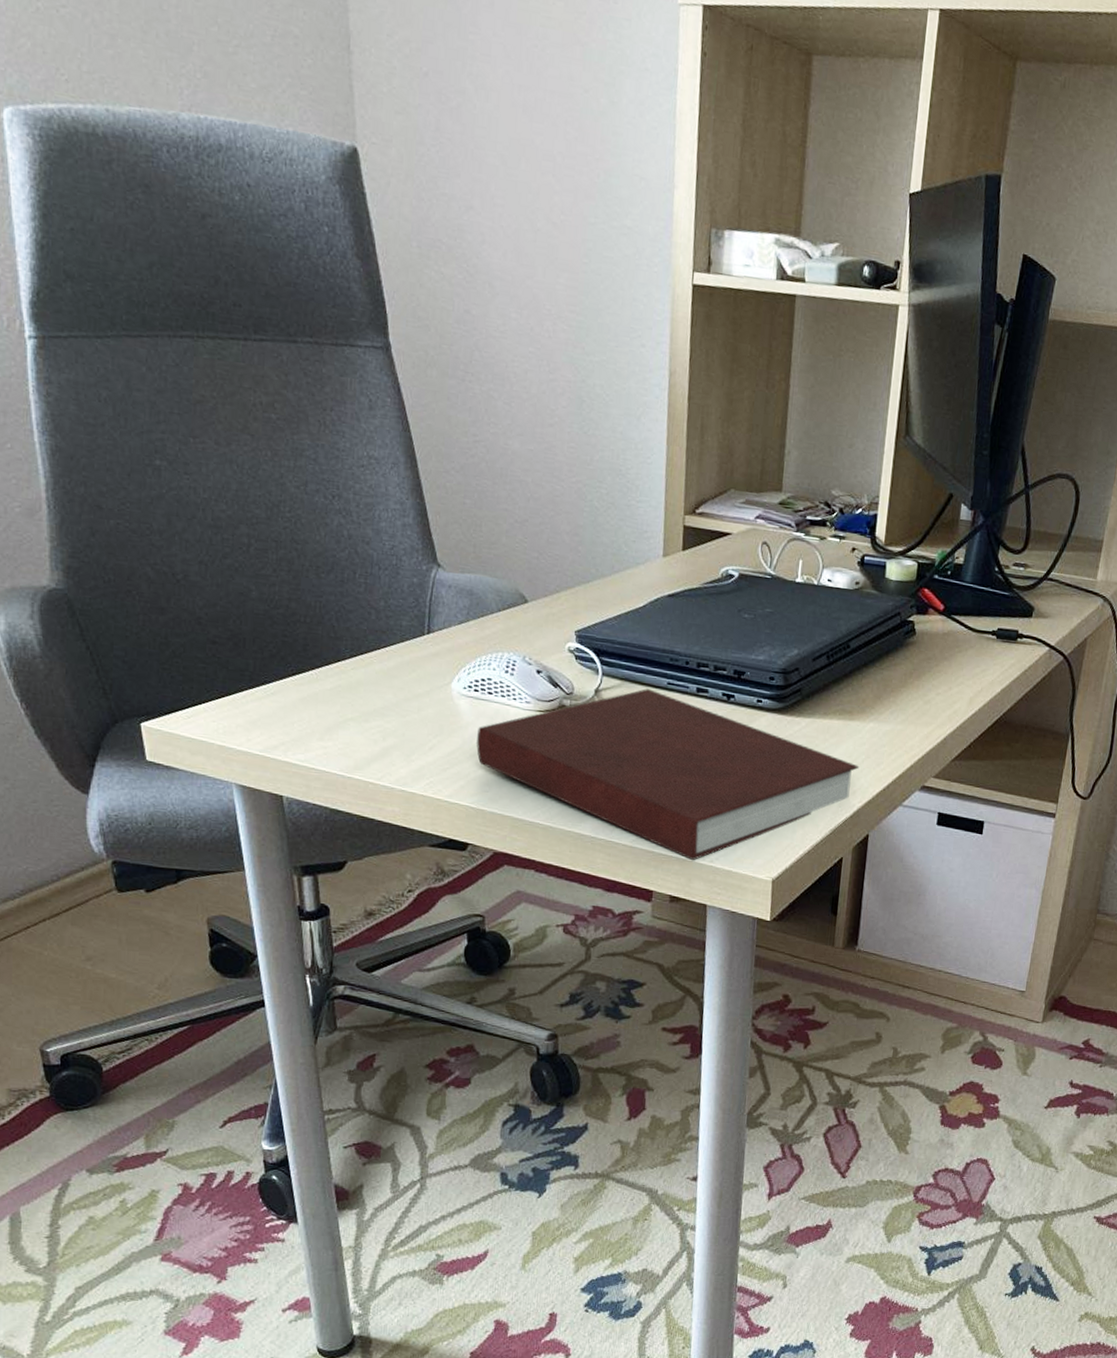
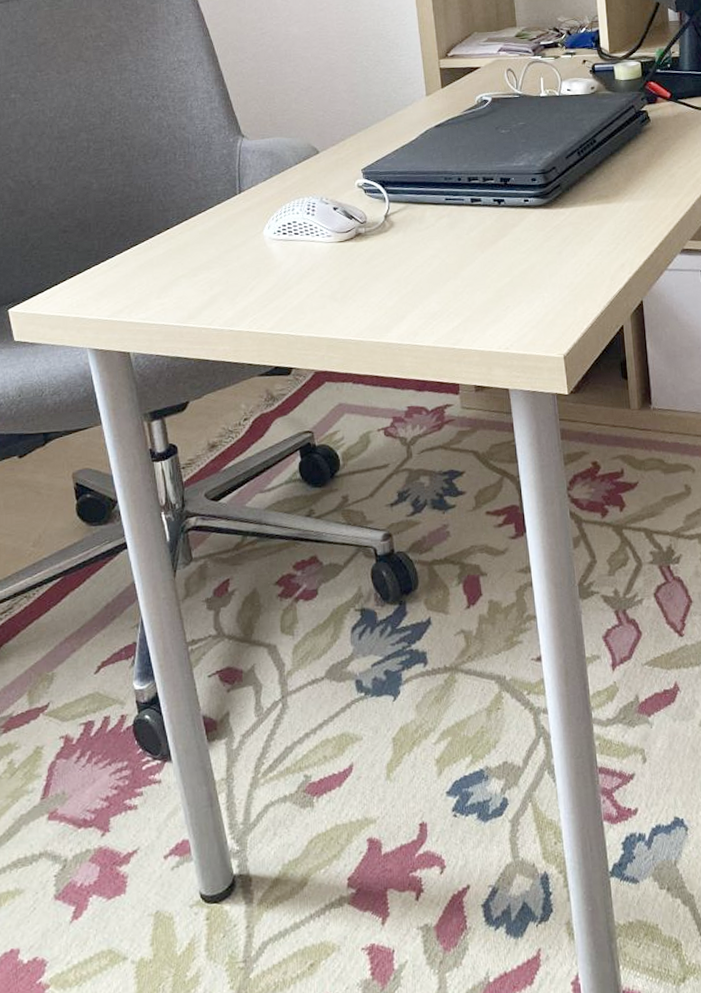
notebook: present [476,689,860,860] -> none [289,207,624,350]

